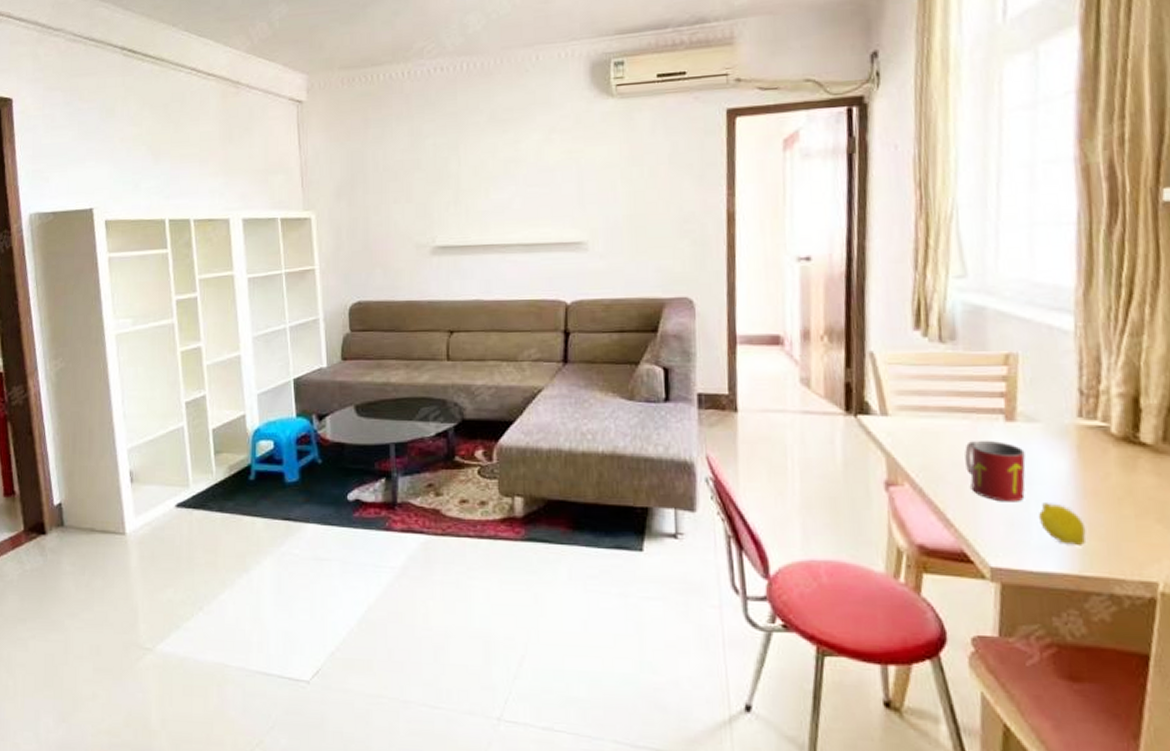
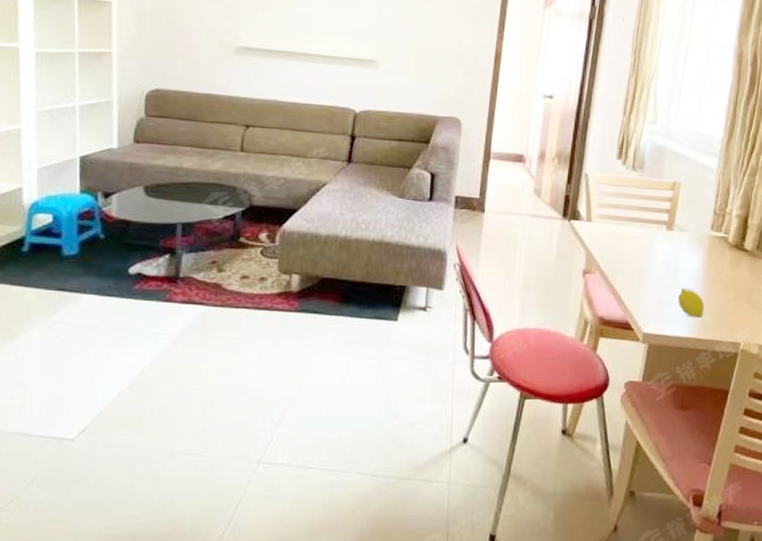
mug: present [965,441,1026,502] -> none [637,243,676,288]

